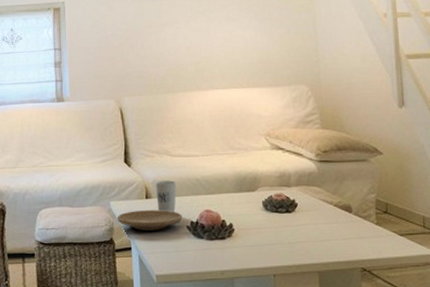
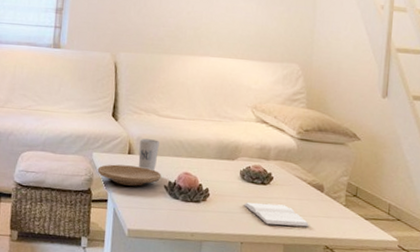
book: none [271,231,342,253] -> present [244,202,309,227]

